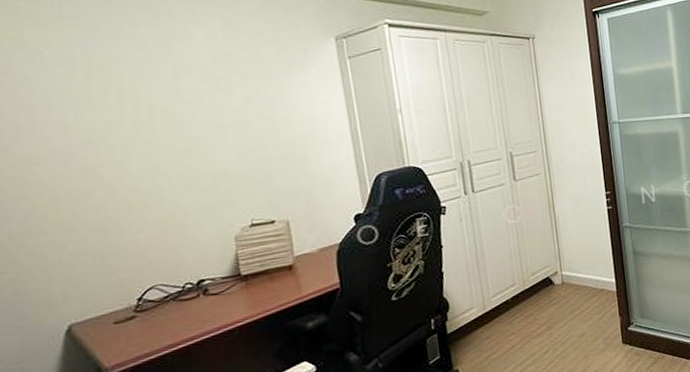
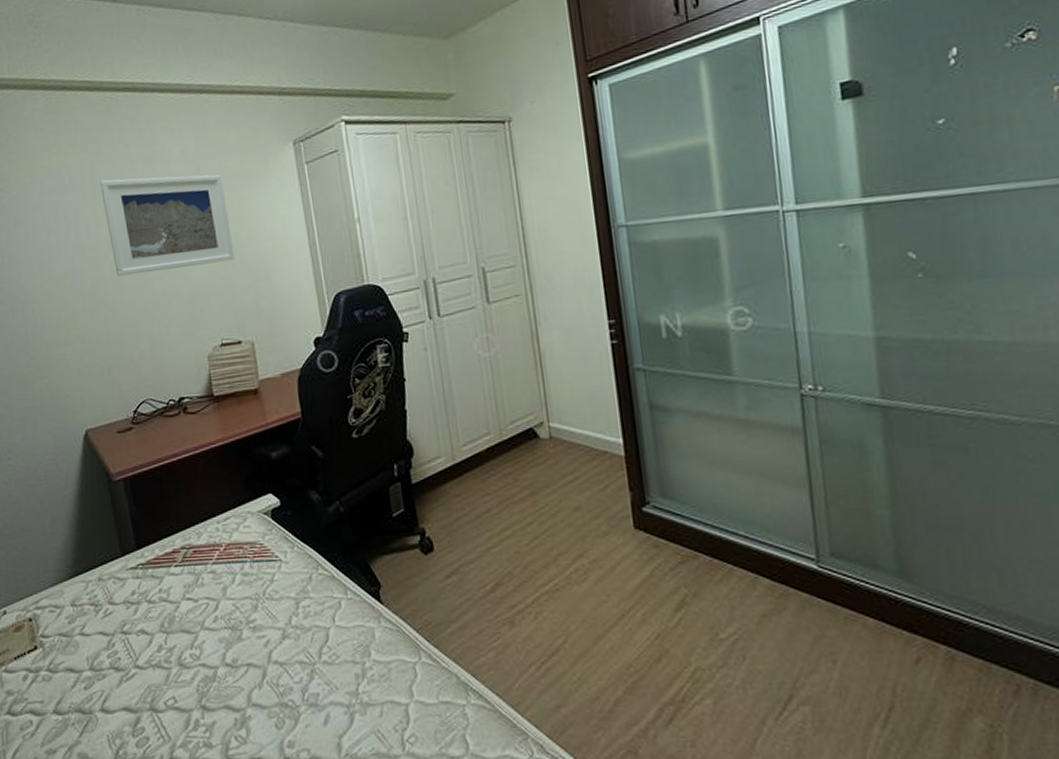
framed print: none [96,58,269,160] -> present [100,175,235,277]

